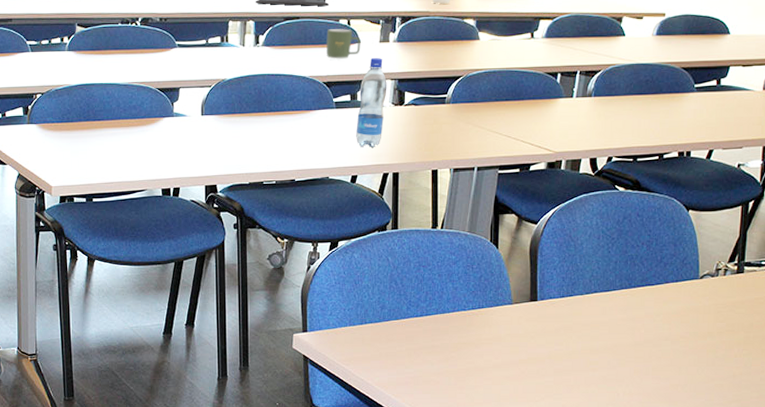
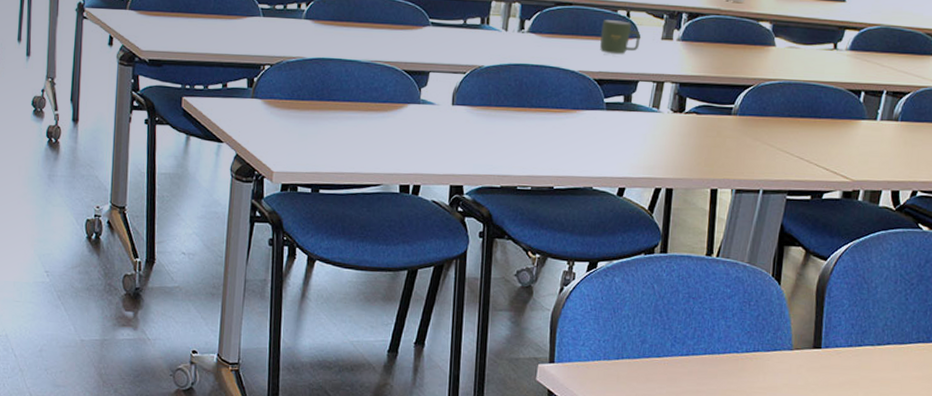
bottle: present [356,57,387,147] -> none [627,55,667,158]

